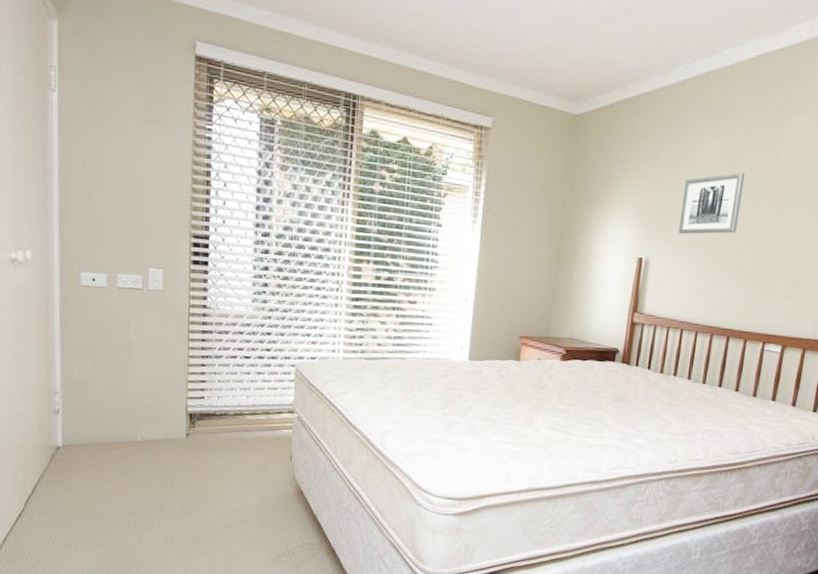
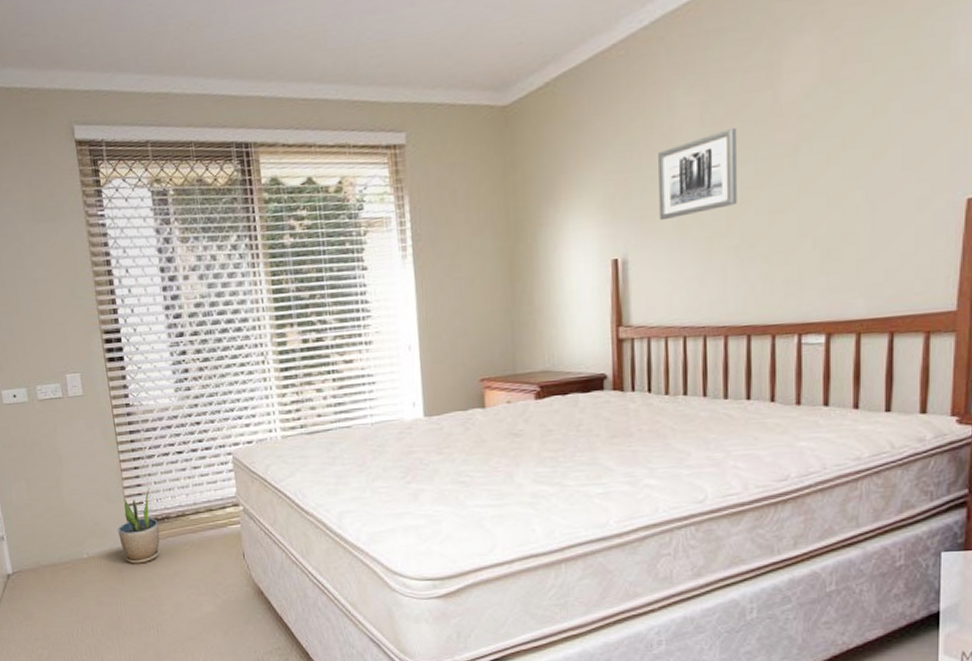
potted plant: none [175,386,216,453] -> present [117,488,160,564]

